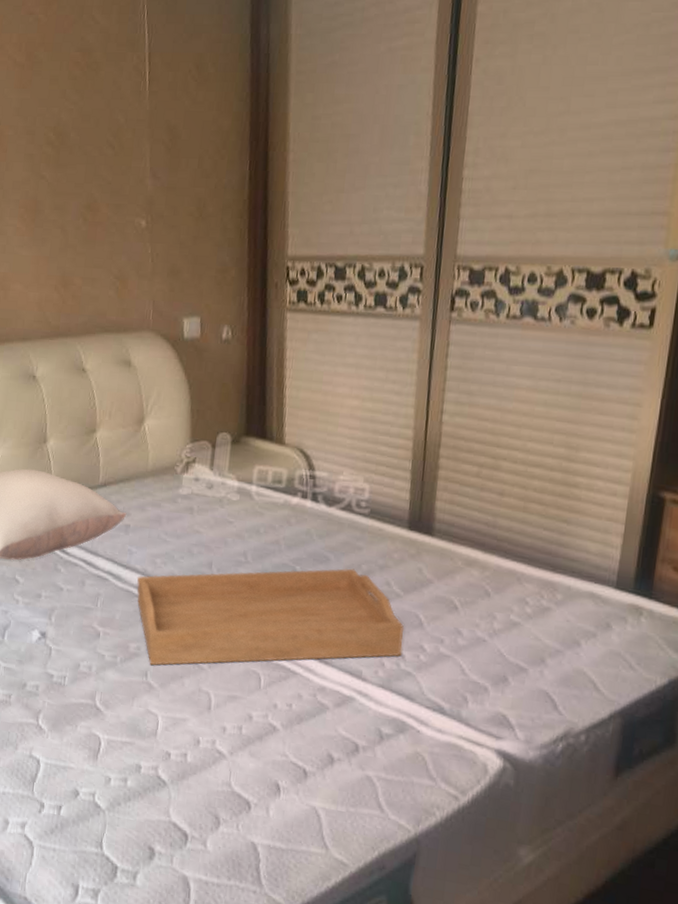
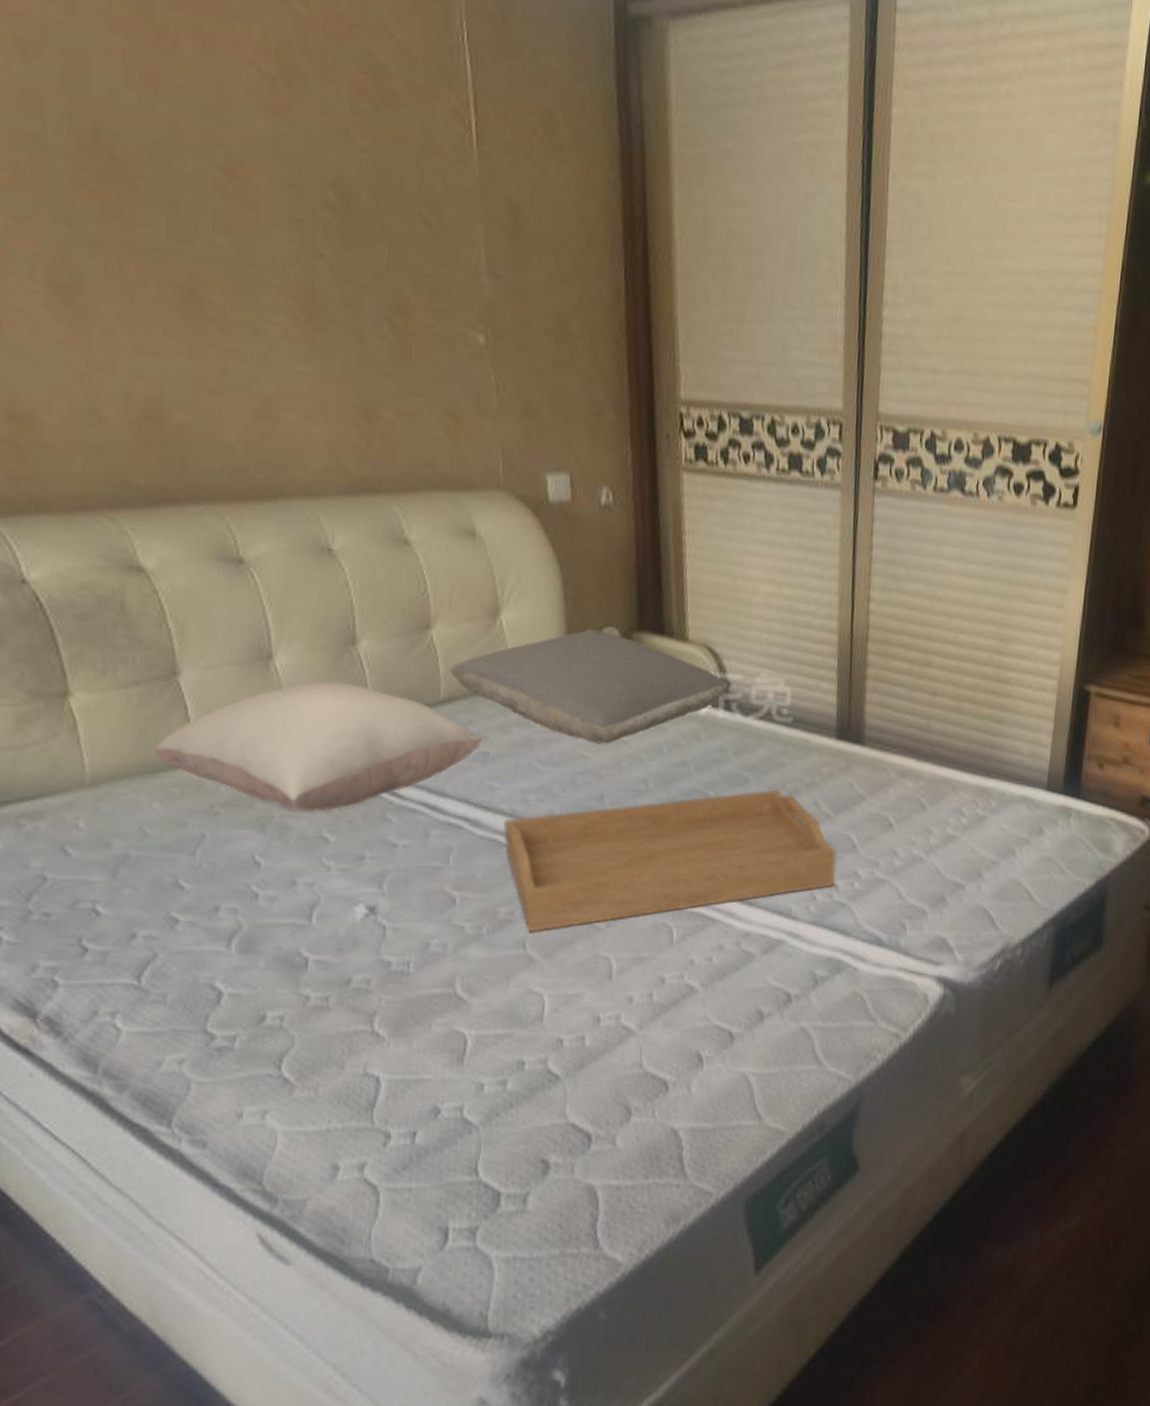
pillow: none [107,433,319,524] -> present [450,628,732,745]

